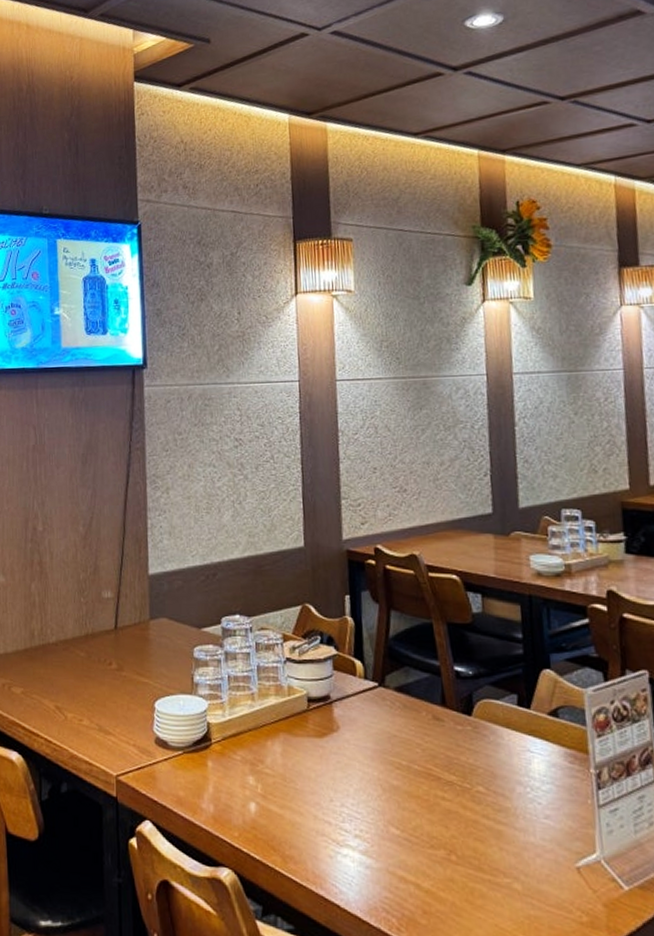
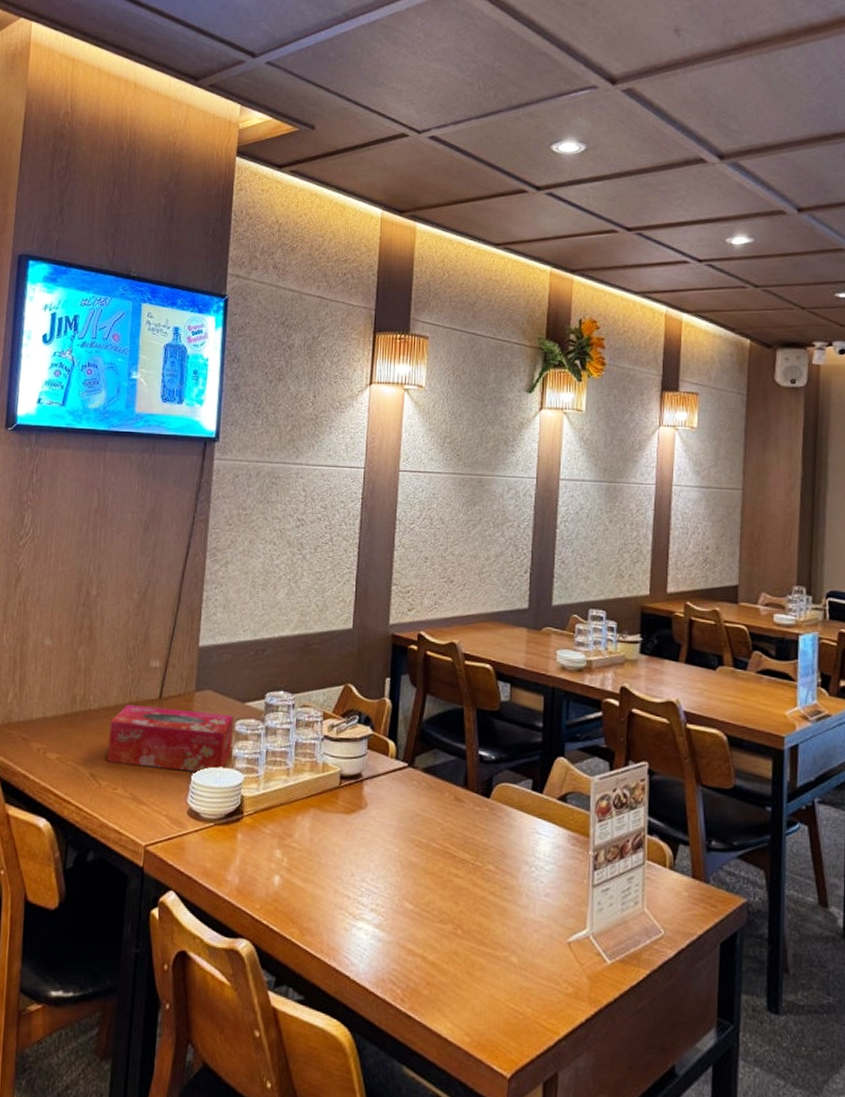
tissue box: none [69,636,193,701] -> present [107,704,234,772]

